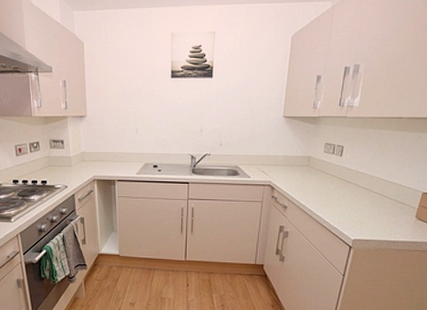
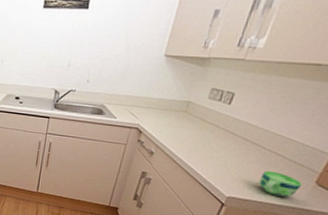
cup: none [375,211,407,233] -> present [258,170,303,197]

